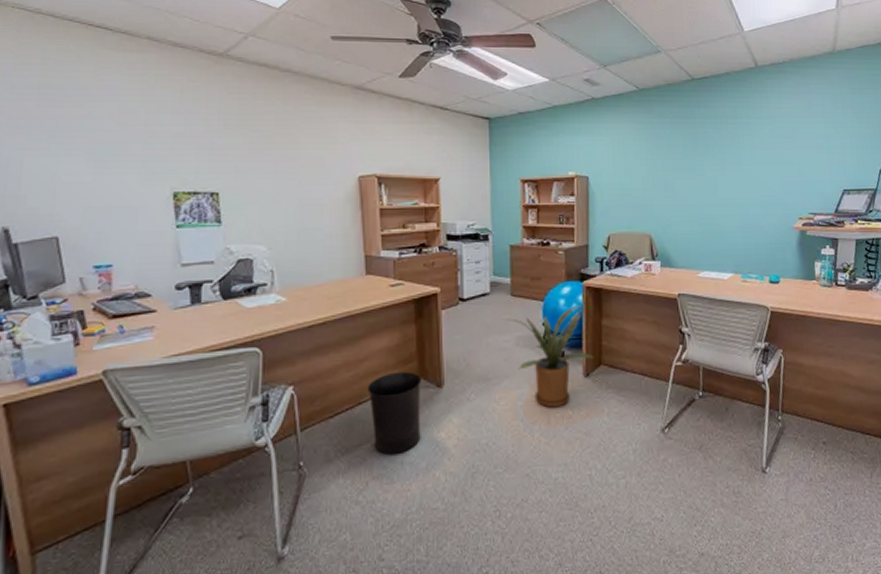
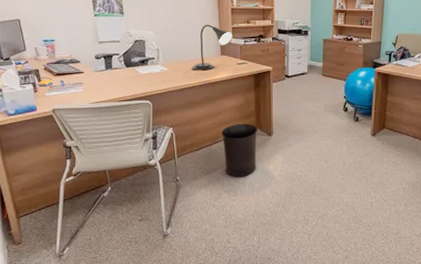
desk lamp: none [323,232,383,298] -> present [192,24,233,71]
house plant: present [506,305,594,408] -> none [318,85,380,155]

